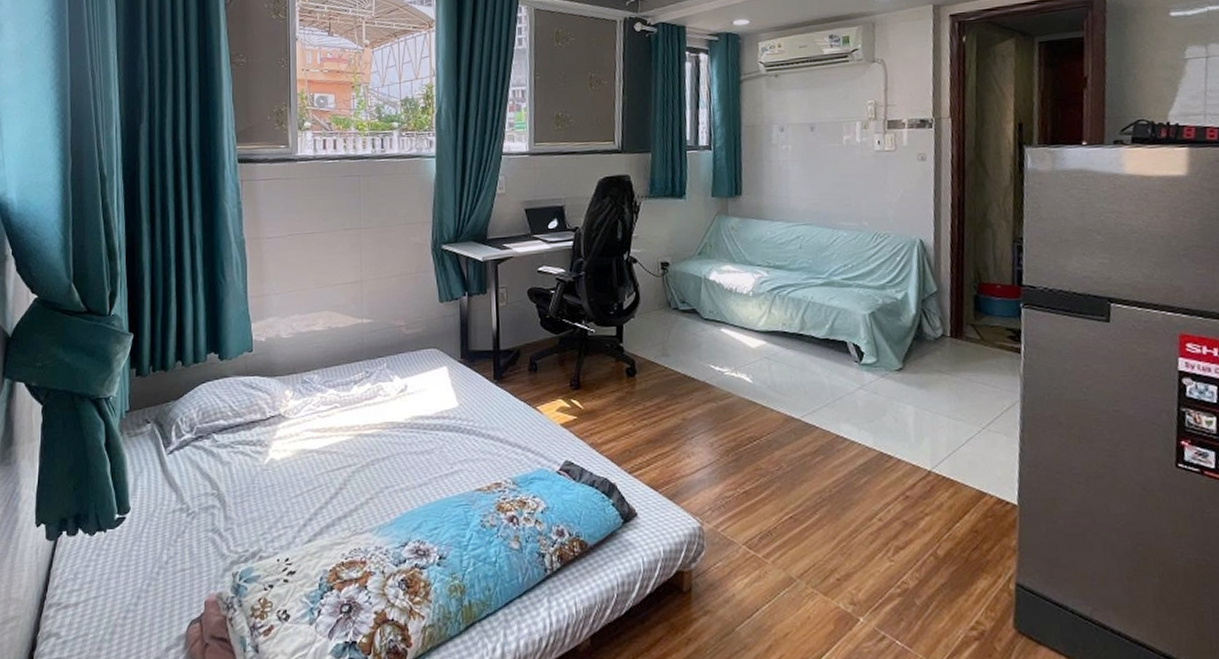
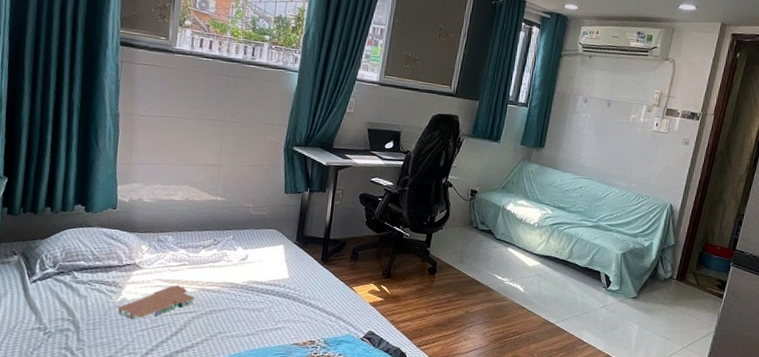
architectural model: none [264,433,352,483] -> present [116,285,195,319]

